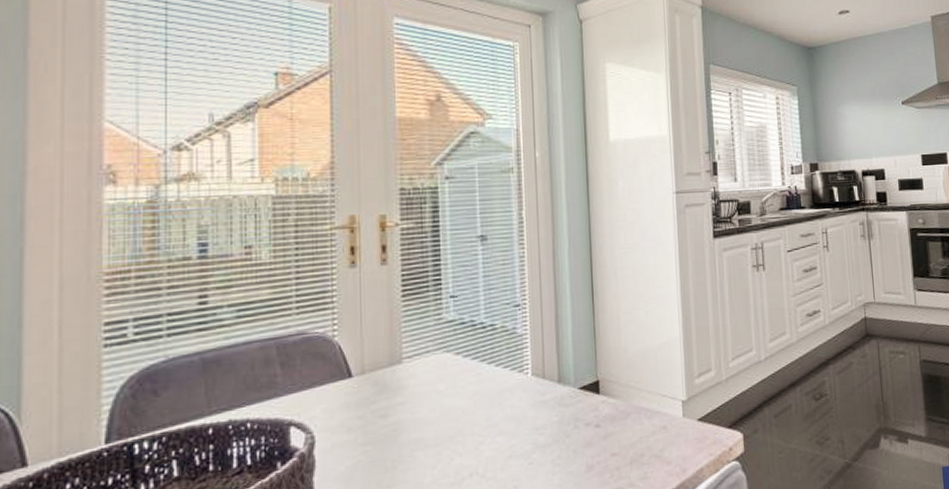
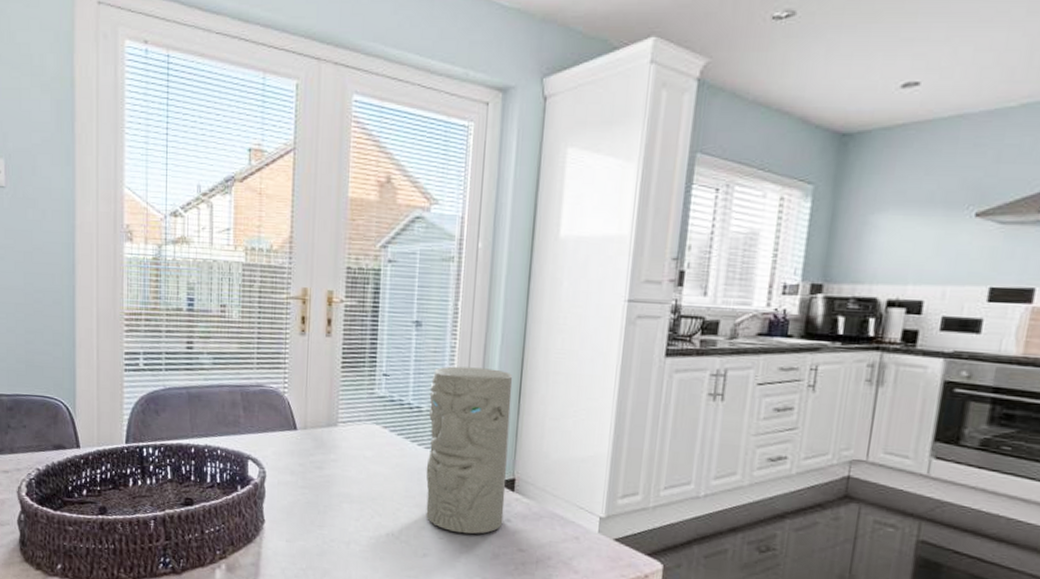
decorative vase: none [502,272,593,453] -> present [426,366,513,534]

